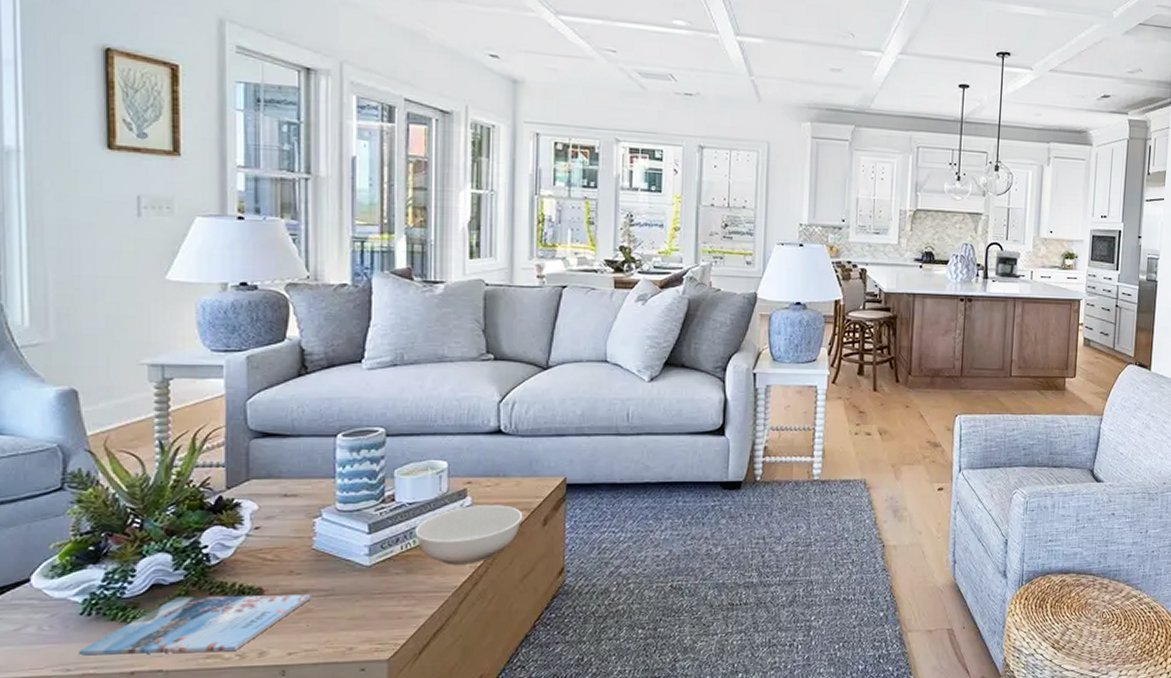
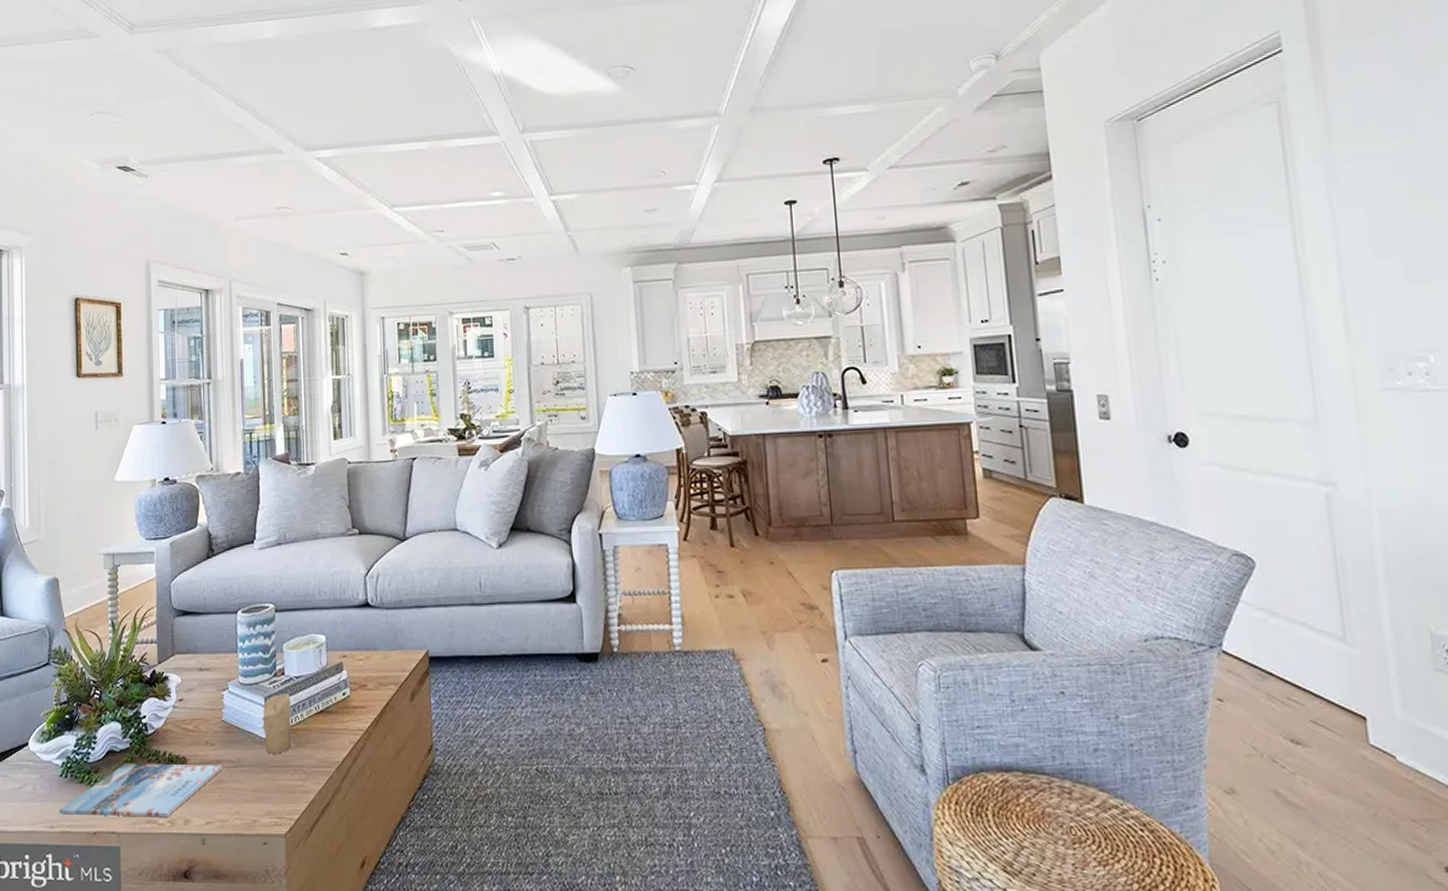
candle: none [366,521,401,581] -> present [263,694,292,754]
bowl: present [414,505,523,565] -> none [301,679,393,740]
coffee maker: present [994,250,1021,279] -> none [854,373,889,407]

